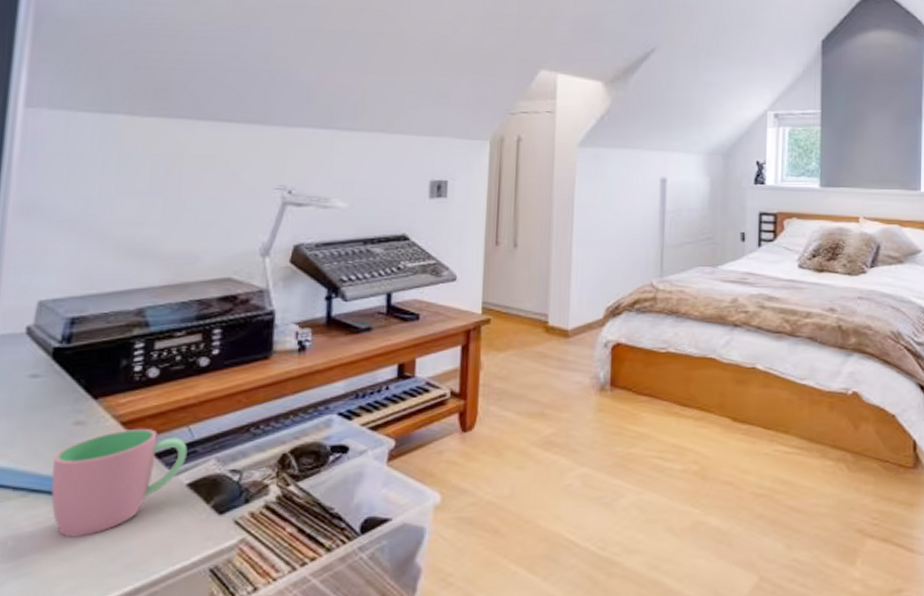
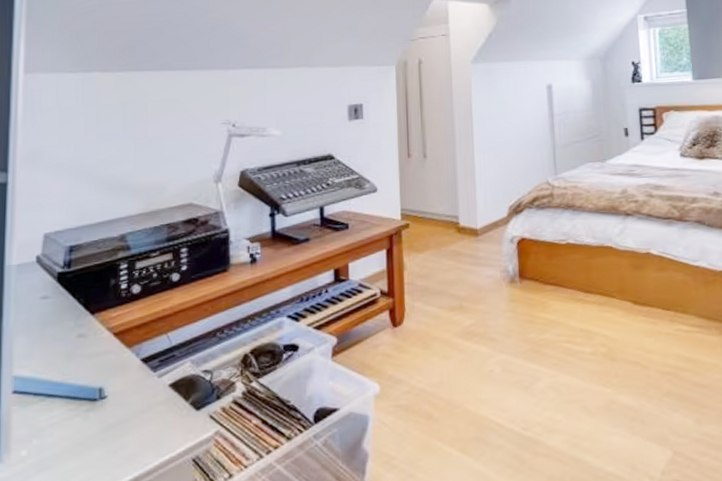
cup: present [51,428,188,538] -> none [62,337,167,435]

